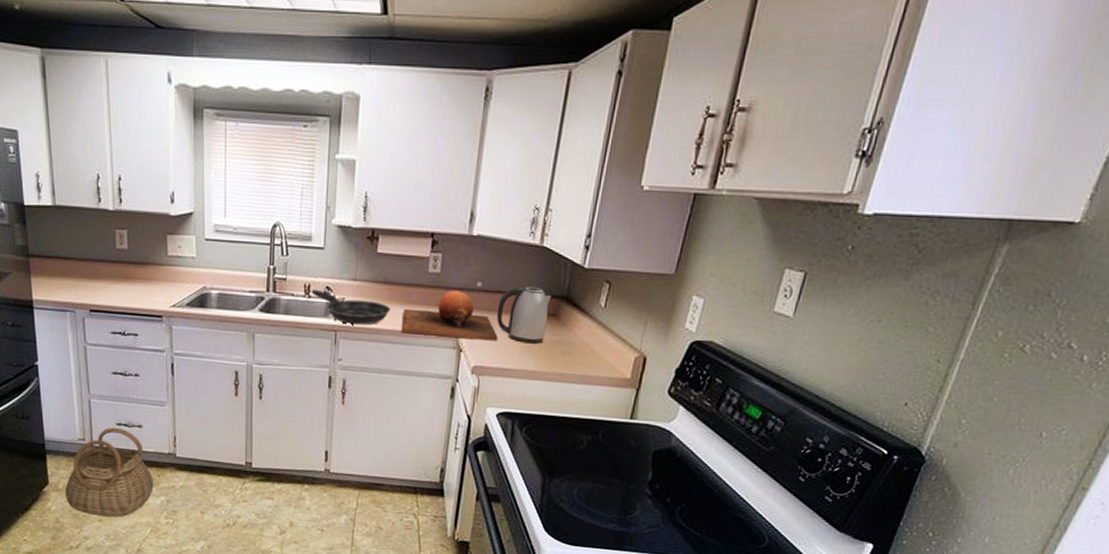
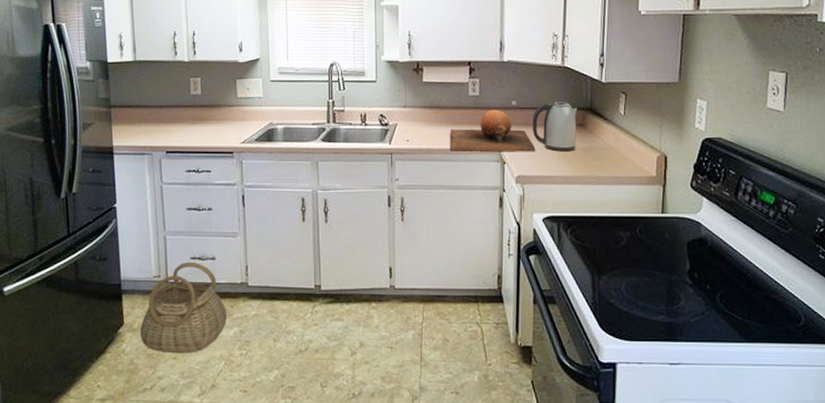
frying pan: present [311,290,391,325] -> none [367,118,439,147]

